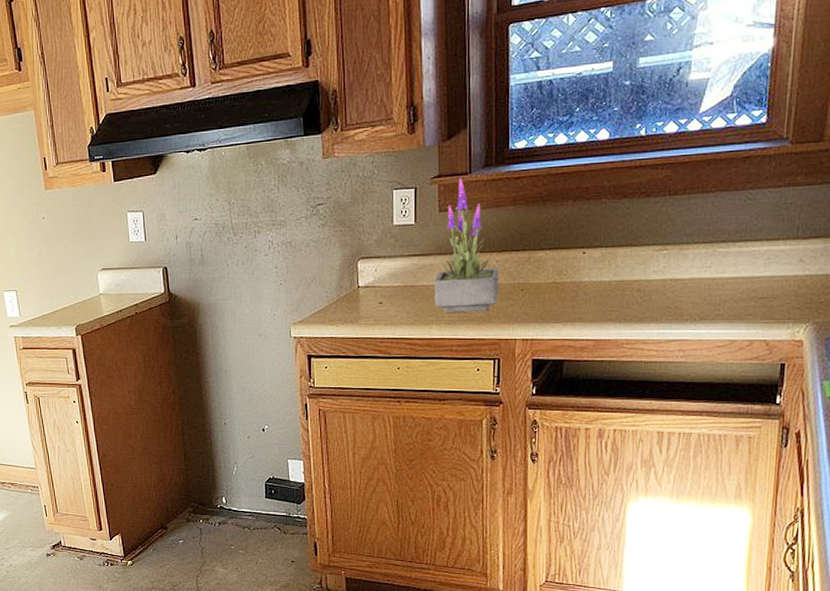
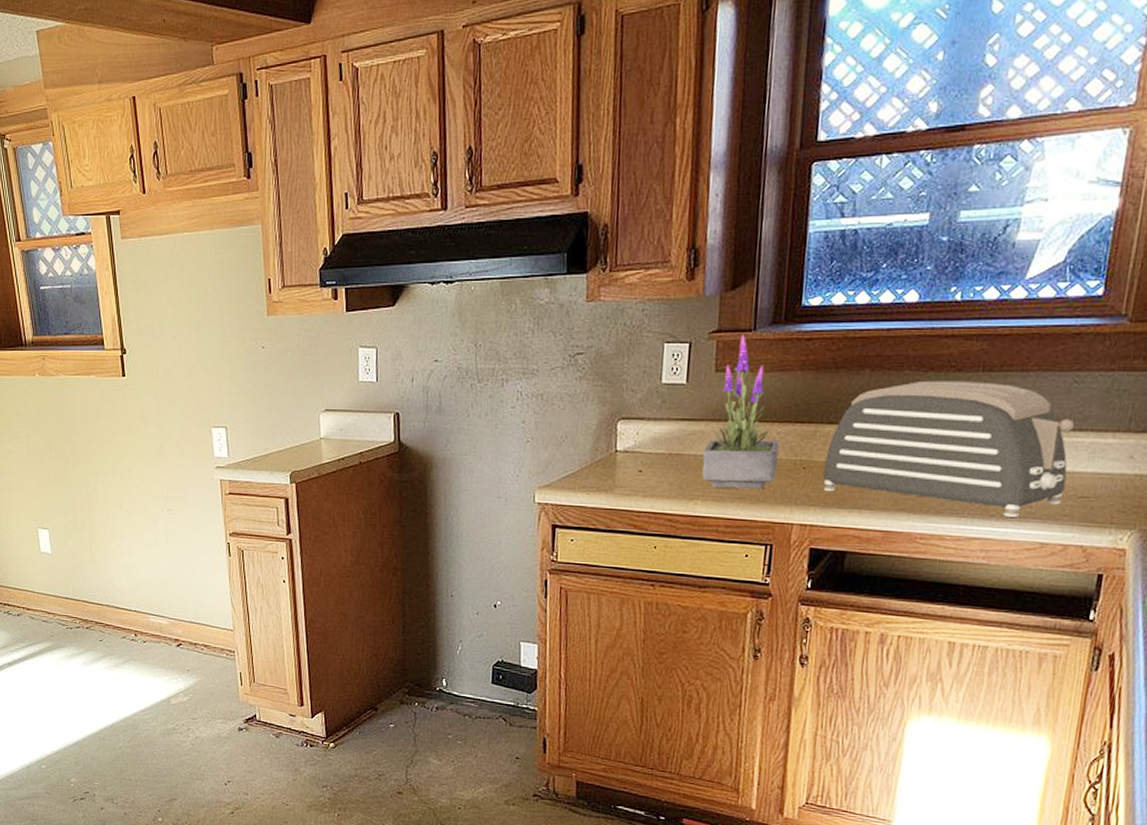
toaster: none [539,204,751,320] -> present [823,380,1075,517]

